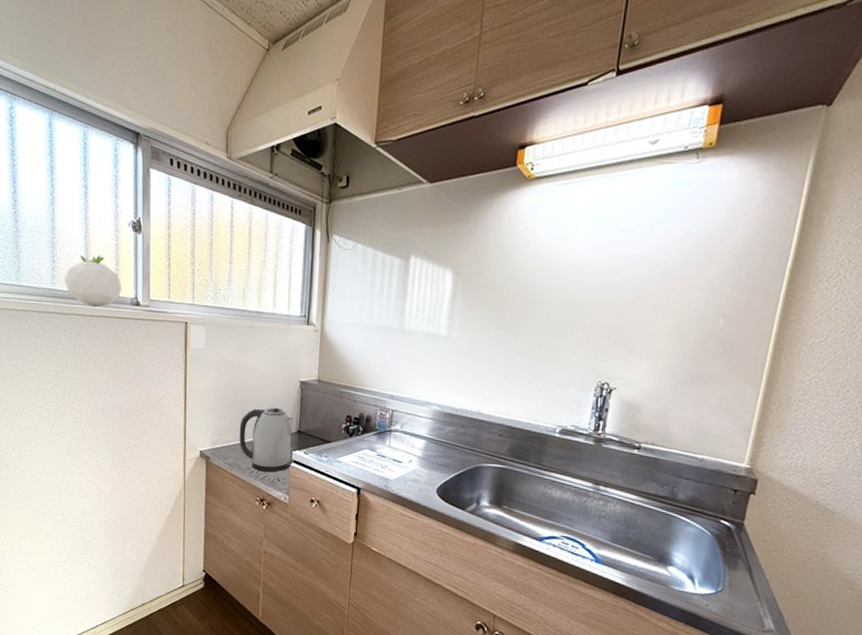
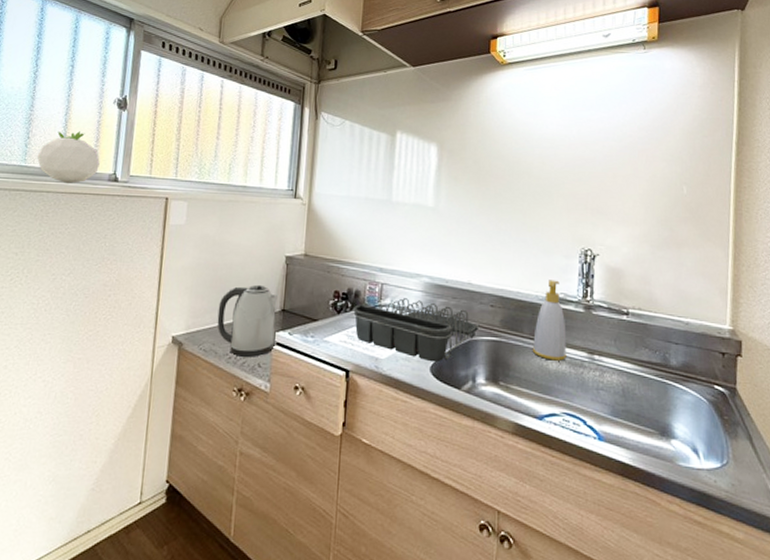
dish rack: none [363,424,487,485] -> present [352,298,480,363]
soap bottle: none [537,412,574,490] -> present [532,280,567,361]

